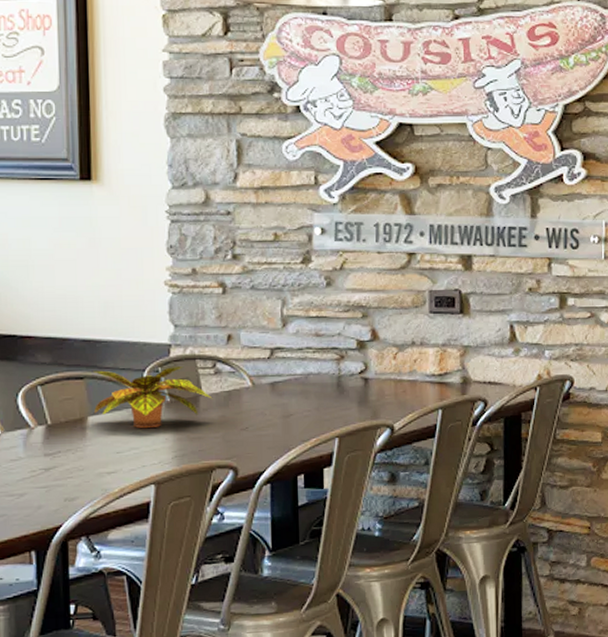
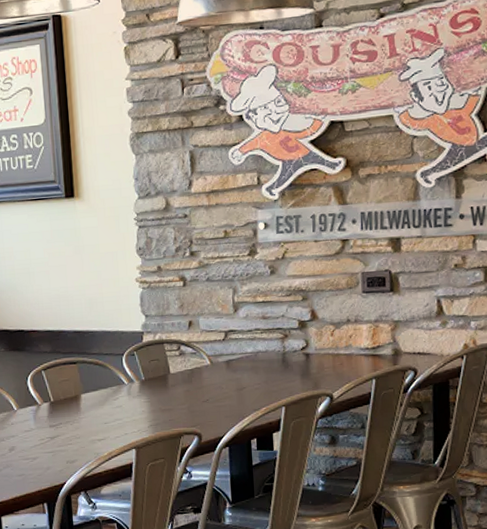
plant: present [93,366,213,429] -> none [83,350,179,403]

